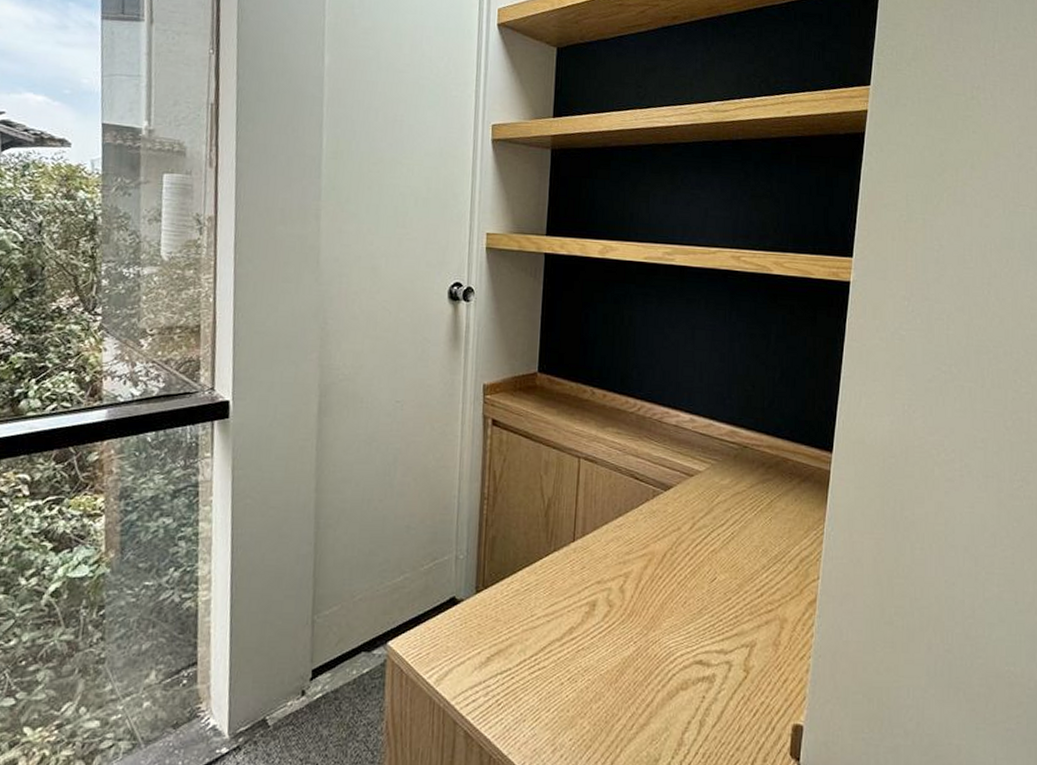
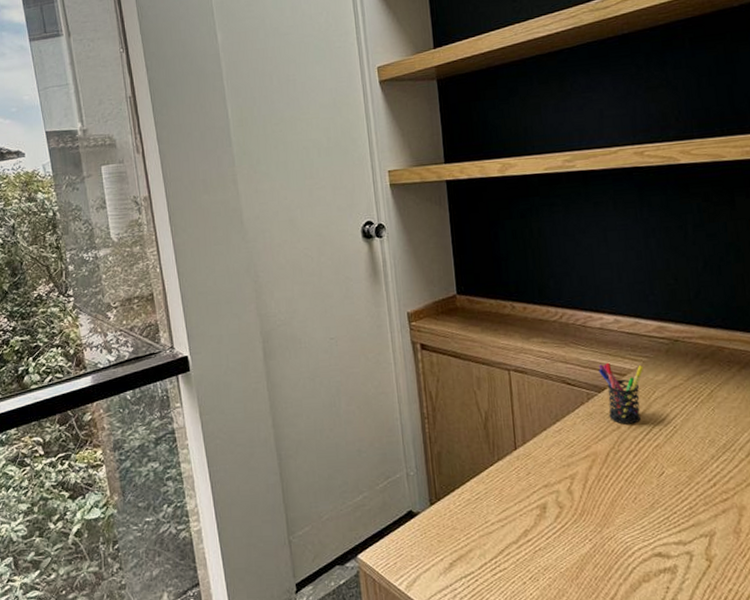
pen holder: none [668,461,711,526] -> present [598,362,644,424]

